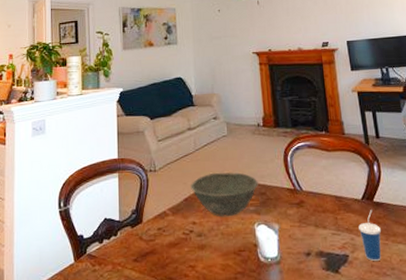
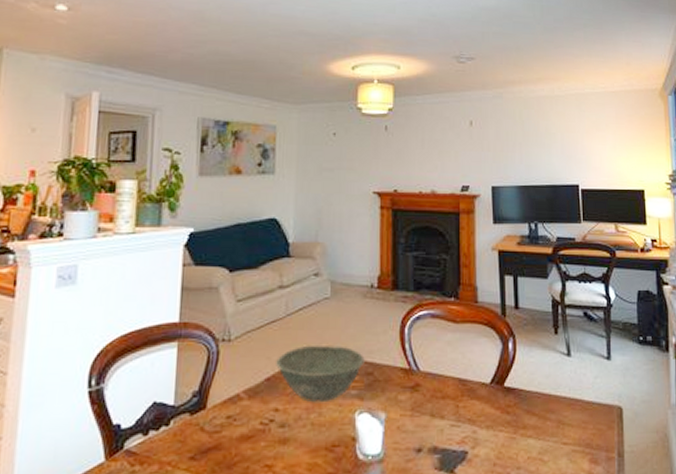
cup: present [358,210,382,261] -> none [483,396,510,459]

